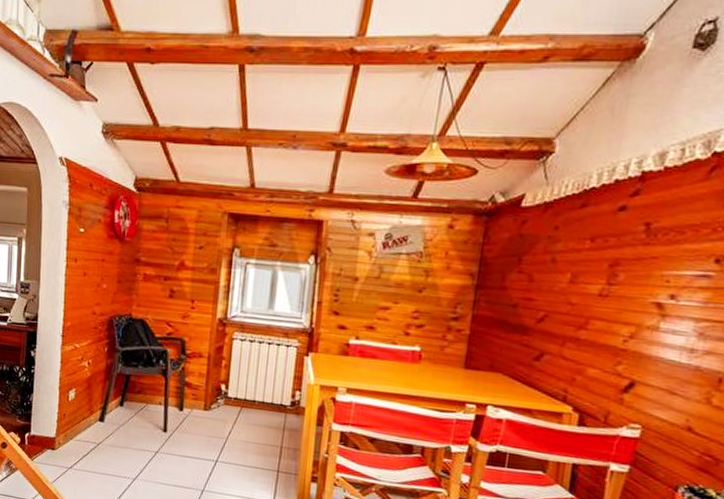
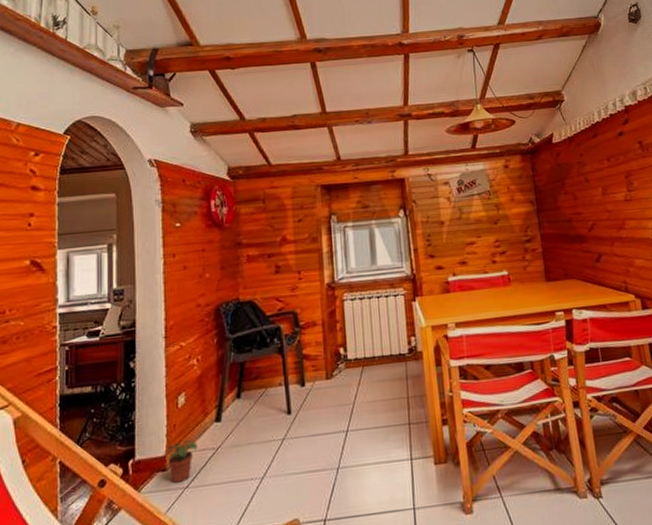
potted plant: none [55,429,82,463] -> present [166,439,198,483]

